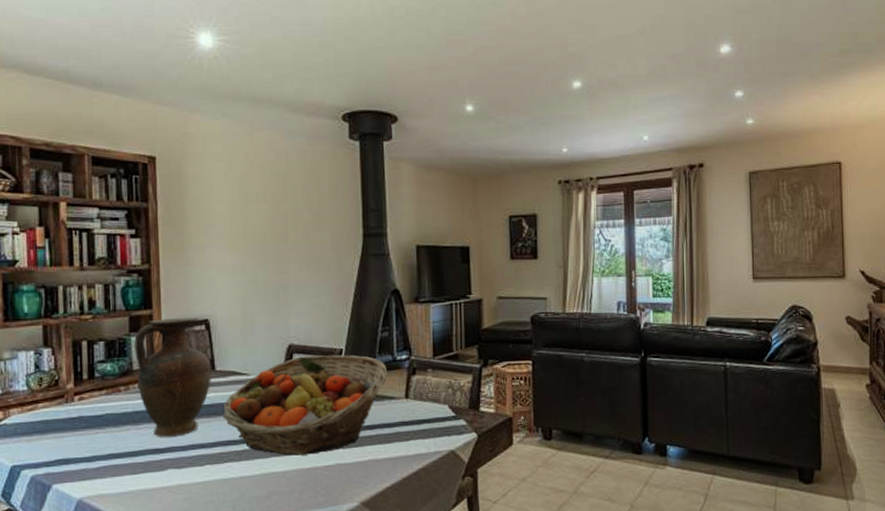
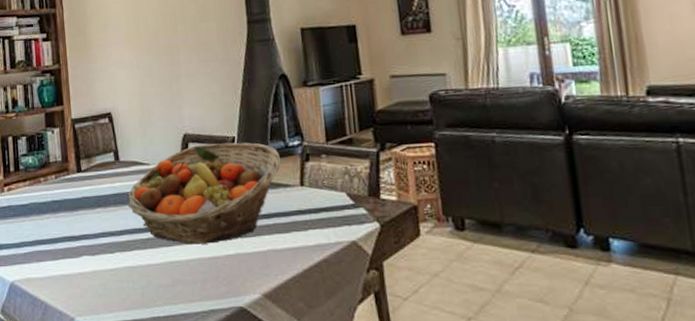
vase: present [134,318,211,437] -> none [50,111,117,225]

